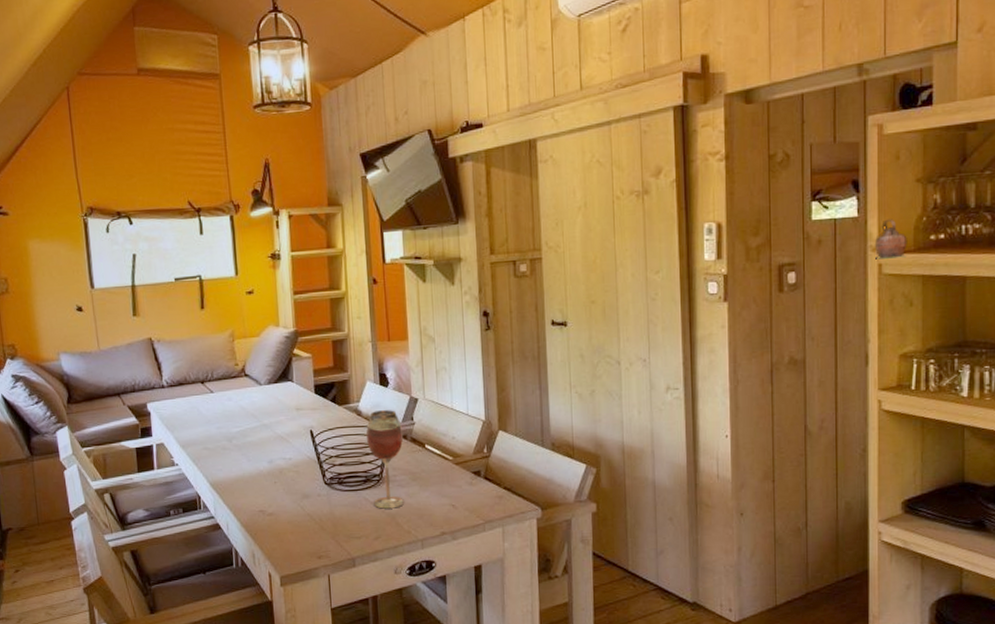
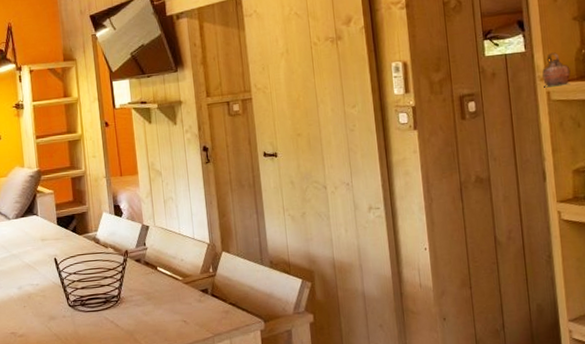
wineglass: present [366,410,404,509] -> none [104,237,140,327]

